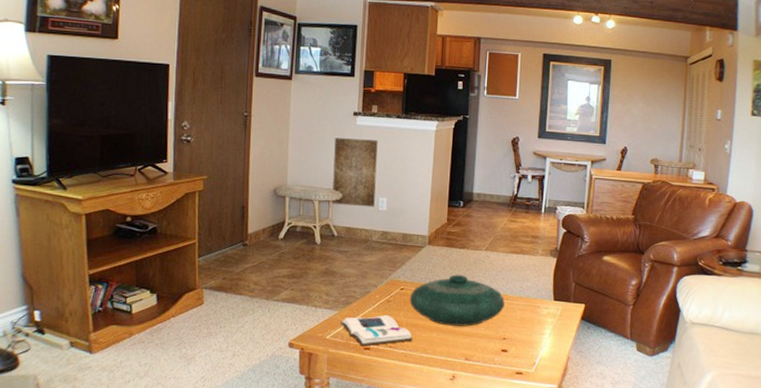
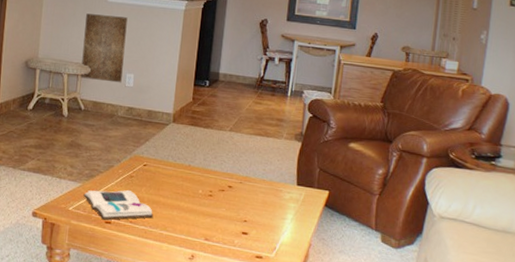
decorative bowl: present [409,274,505,326] -> none [151,153,247,207]

